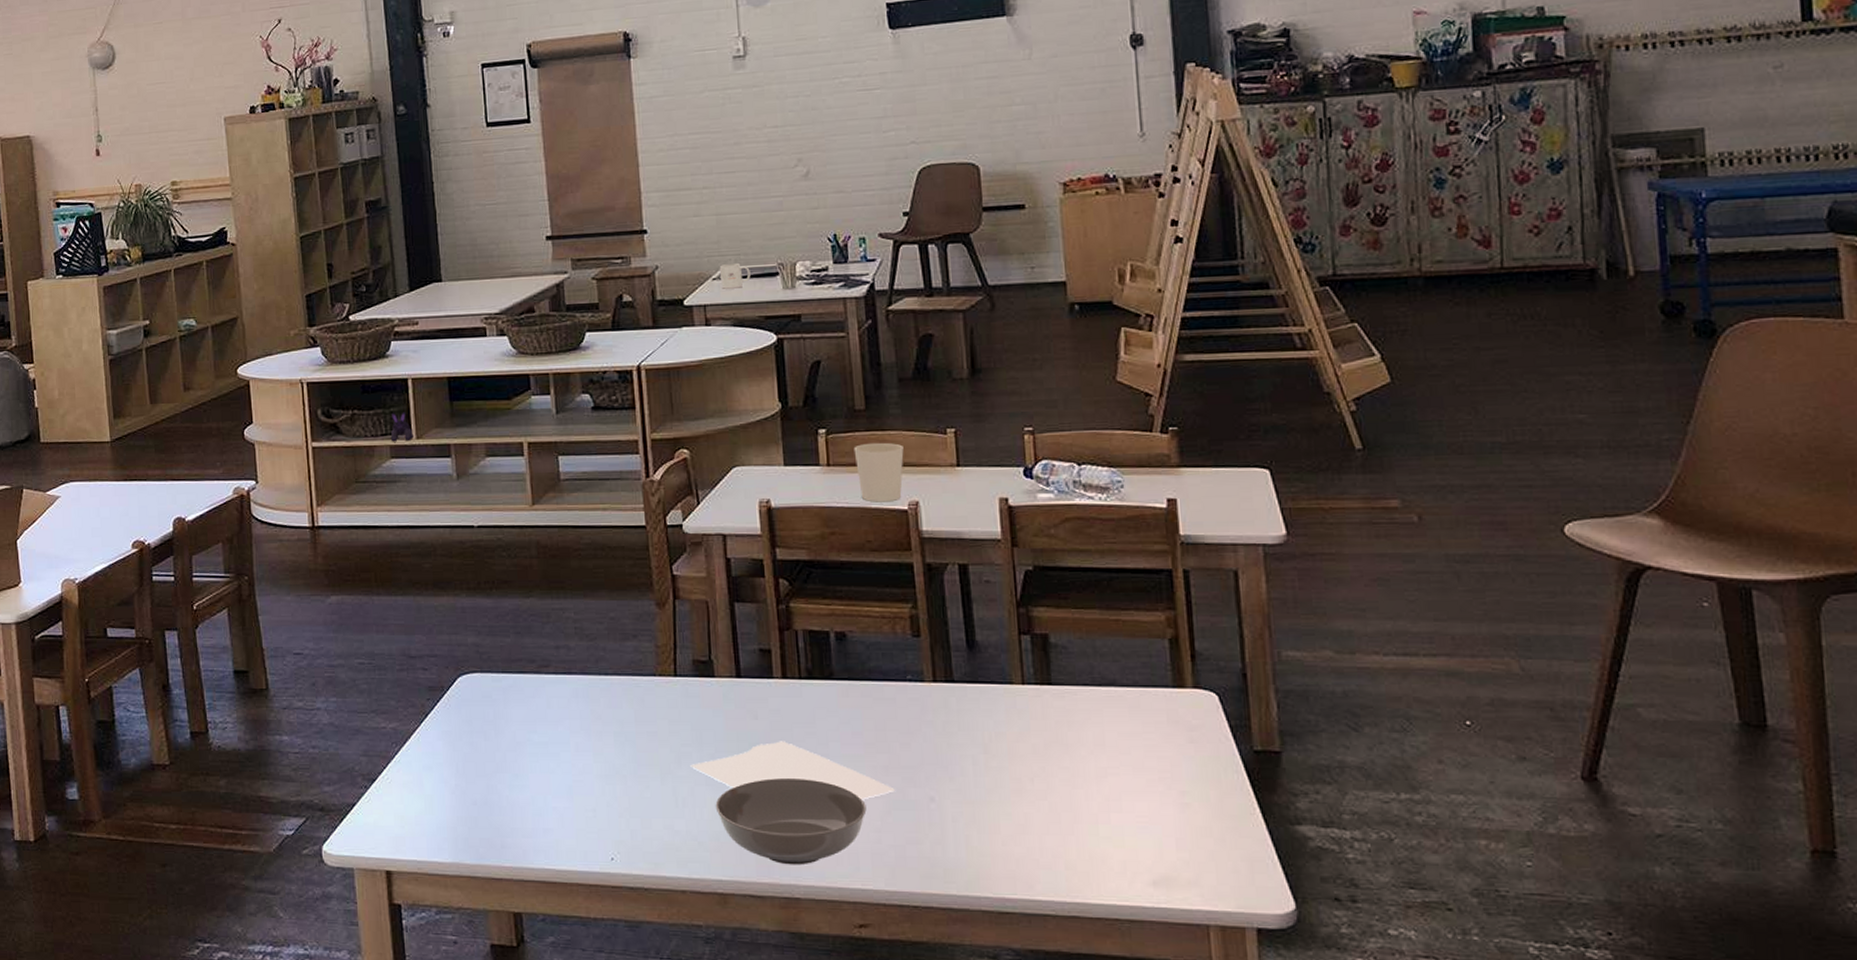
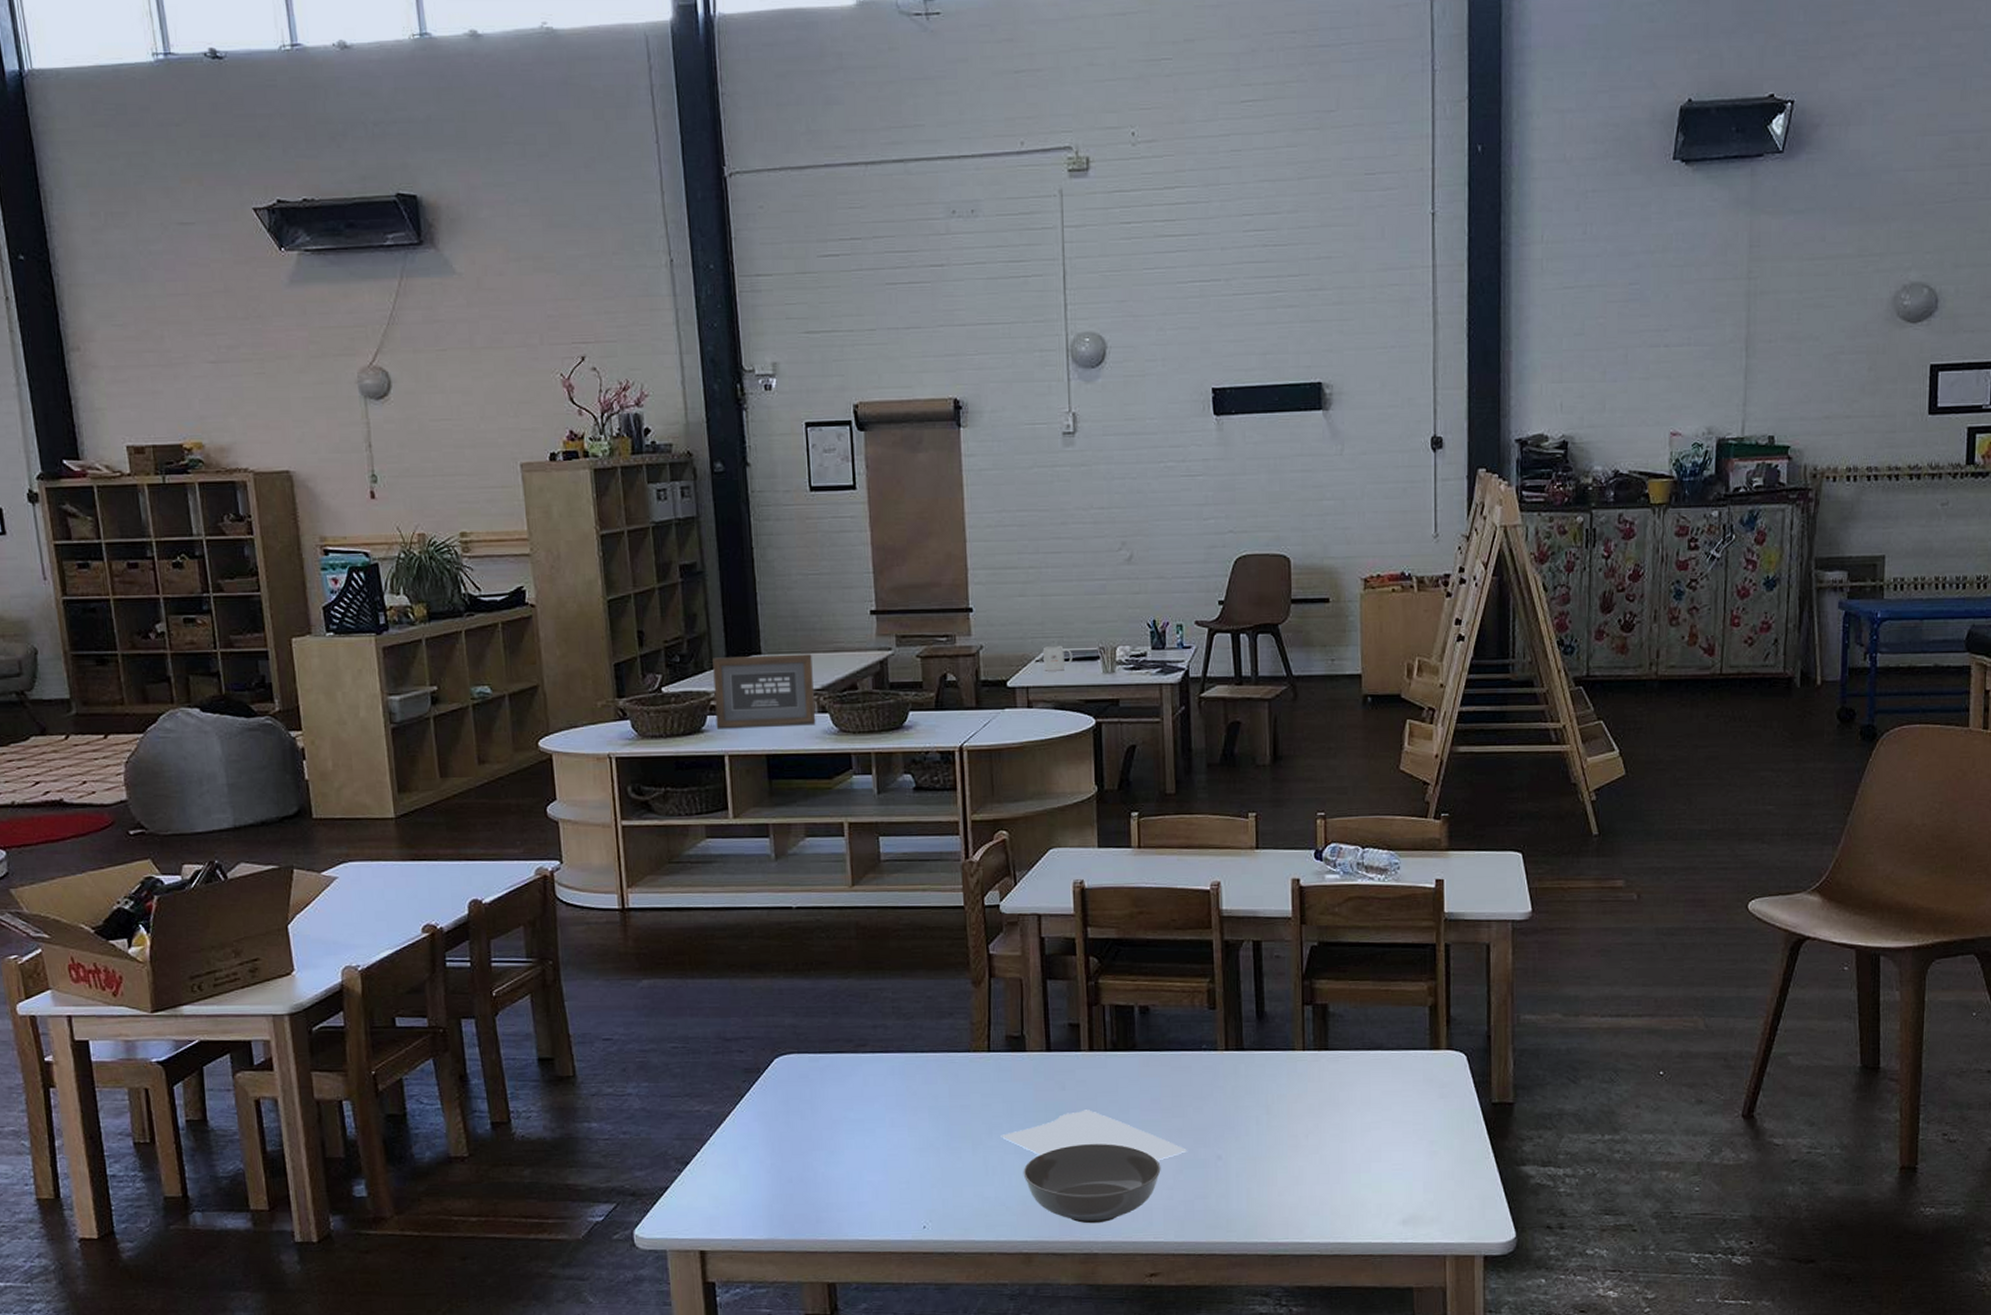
toy animal: present [390,411,413,442] -> none [706,789,730,821]
picture frame: none [396,279,495,354] -> present [712,654,816,729]
dixie cup: present [853,442,904,503] -> none [1163,825,1209,883]

